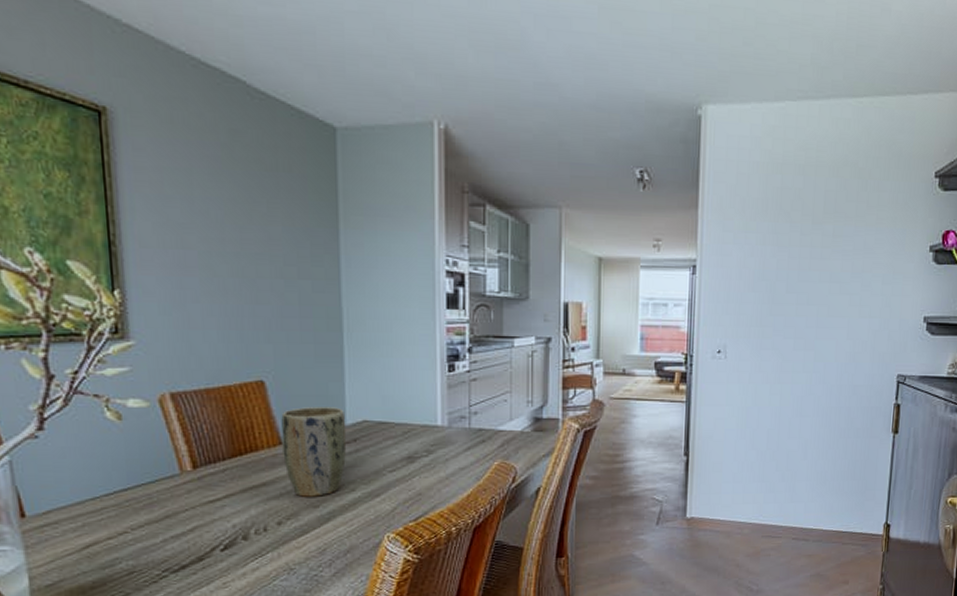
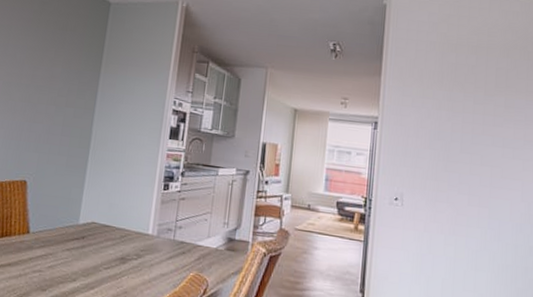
plant pot: present [281,407,347,497] -> none [27,205,79,282]

